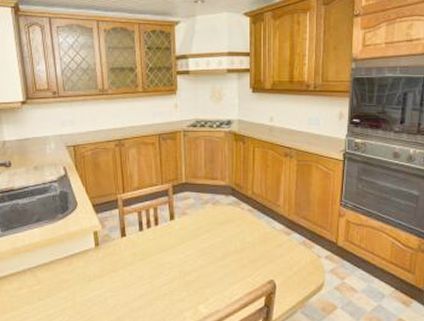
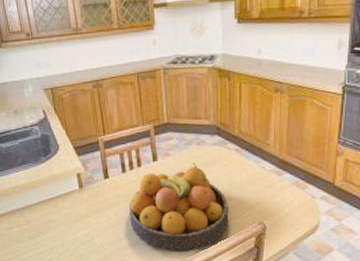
fruit bowl: none [145,221,241,313] -> present [129,162,229,253]

